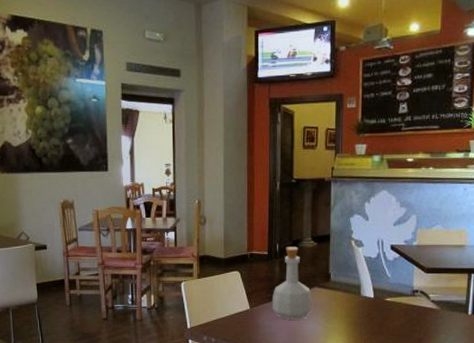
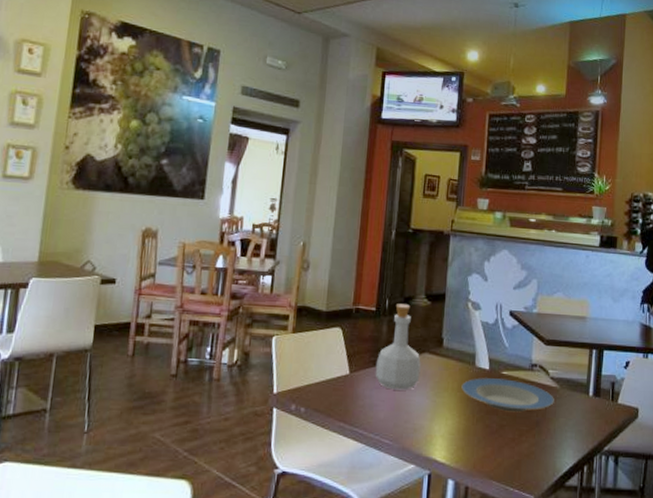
plate: none [349,305,435,332] -> present [461,378,554,413]

